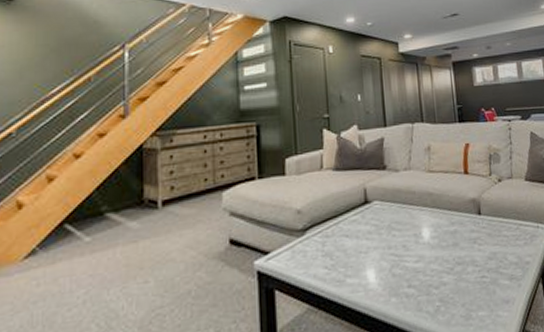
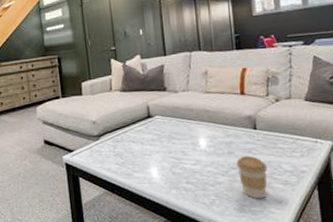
coffee cup: none [462,247,494,301] -> present [236,156,268,199]

